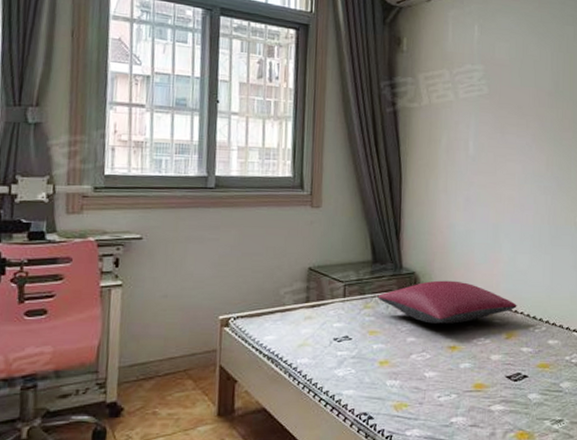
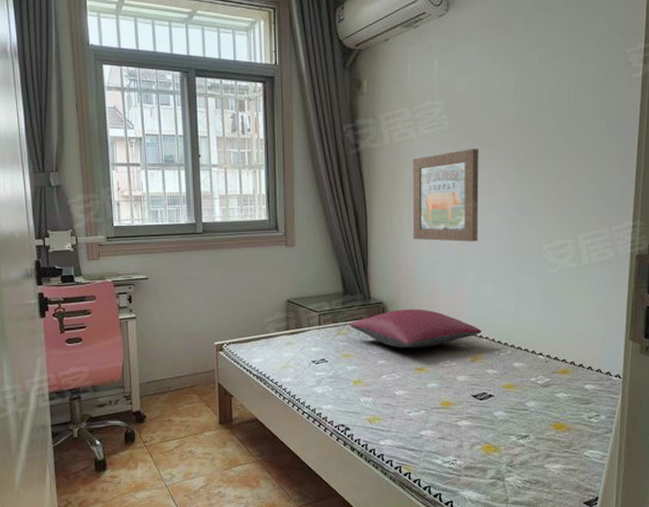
wall art: none [449,116,517,211] -> present [412,149,479,242]

